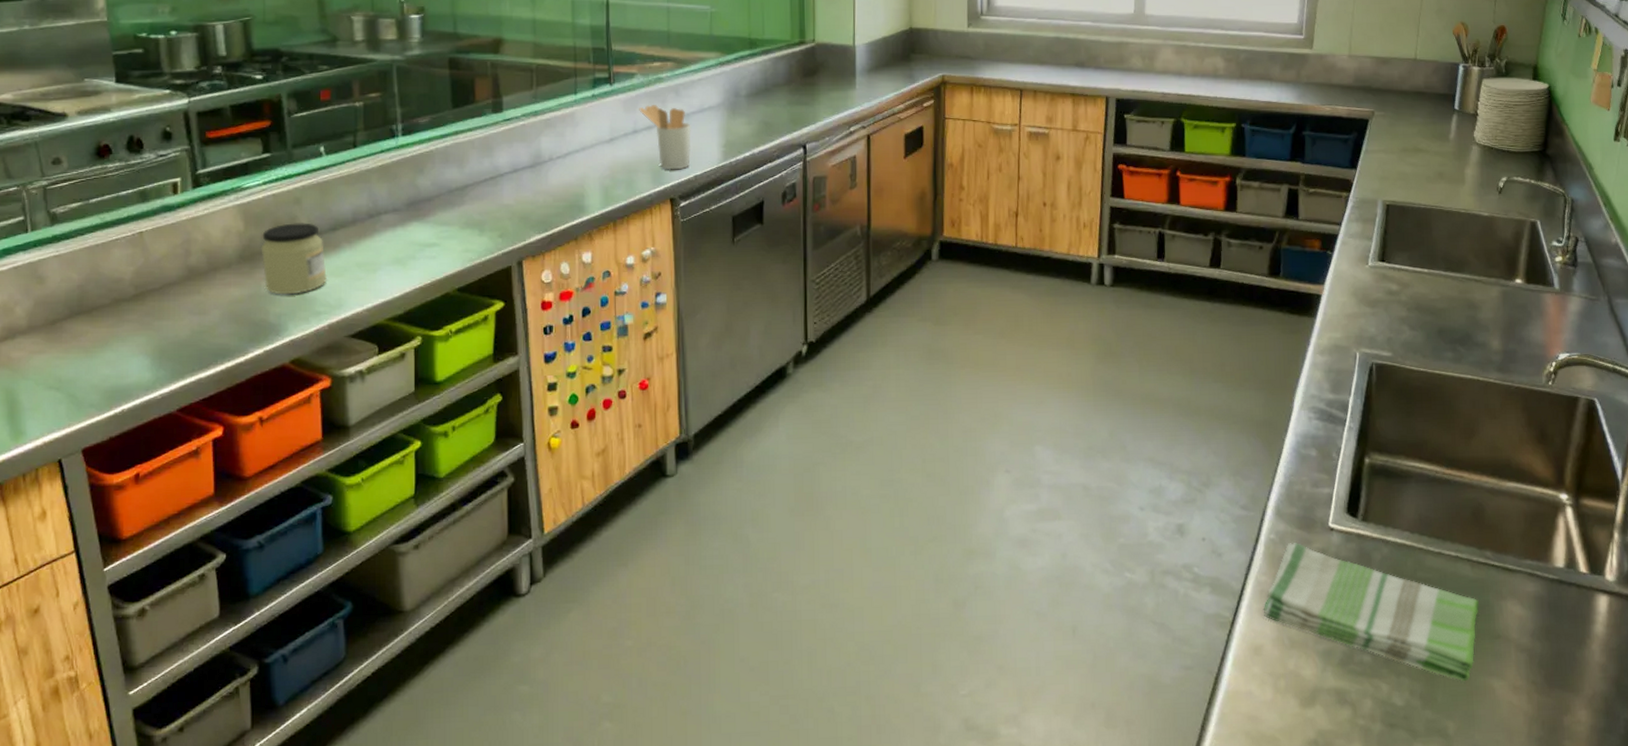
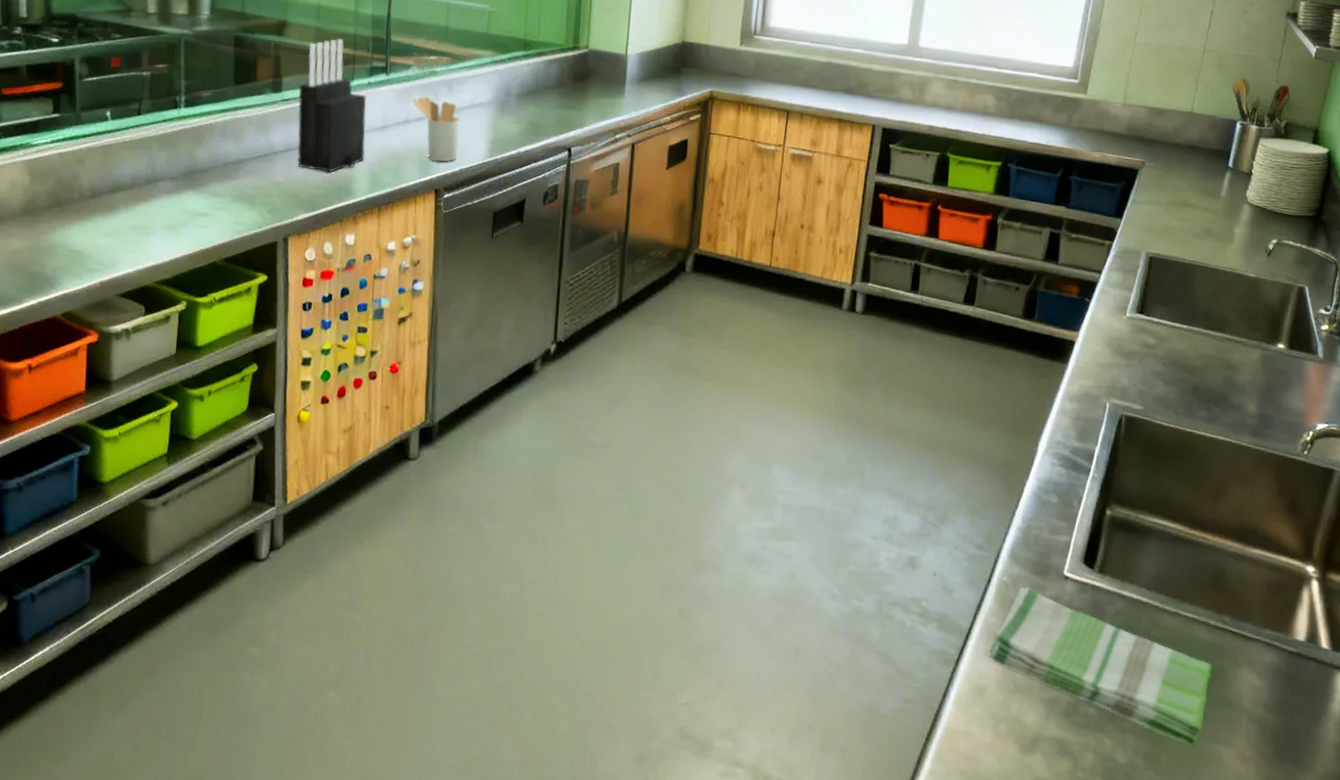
jar: present [261,223,328,295] -> none [43,182,103,250]
knife block: none [520,53,595,191] -> present [297,39,367,173]

